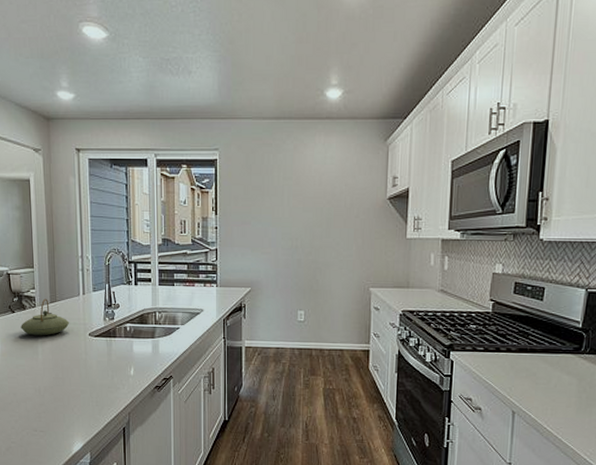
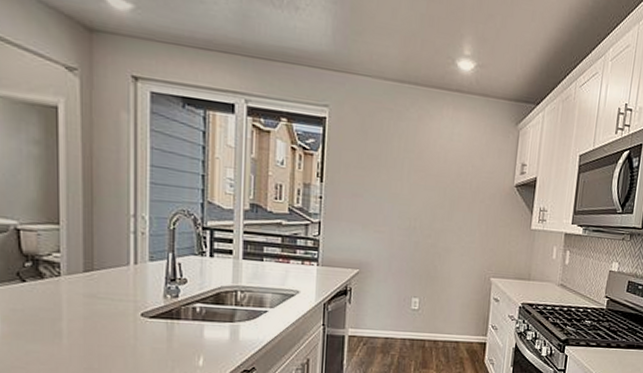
teapot: present [21,298,70,336] -> none [35,265,113,314]

